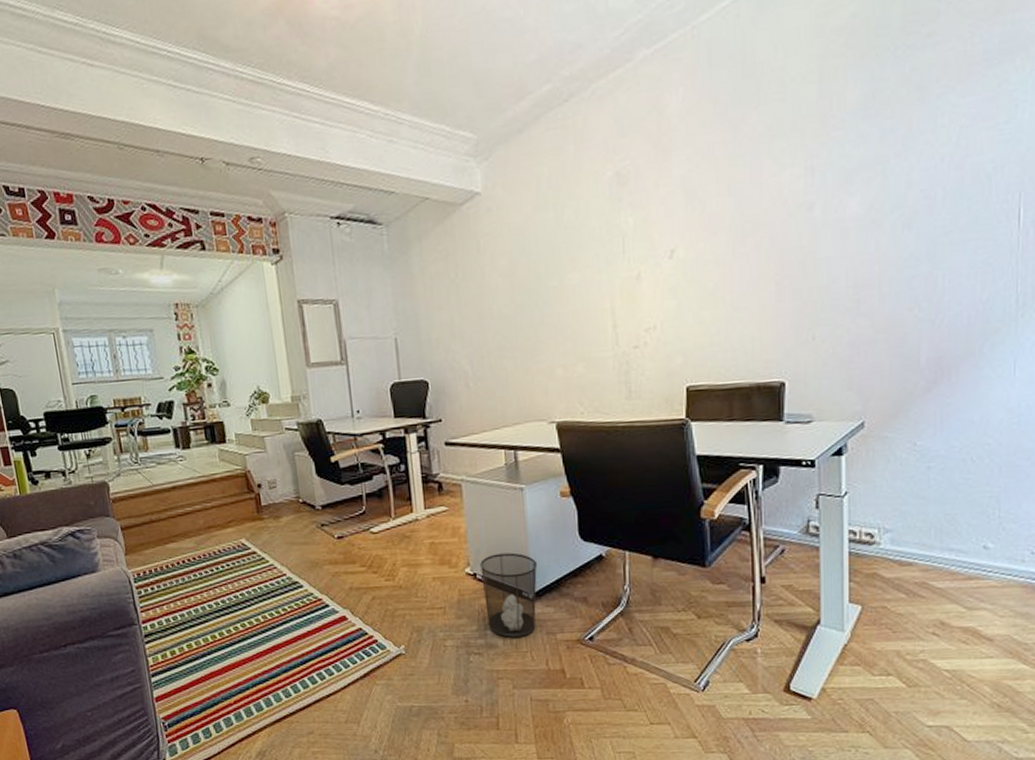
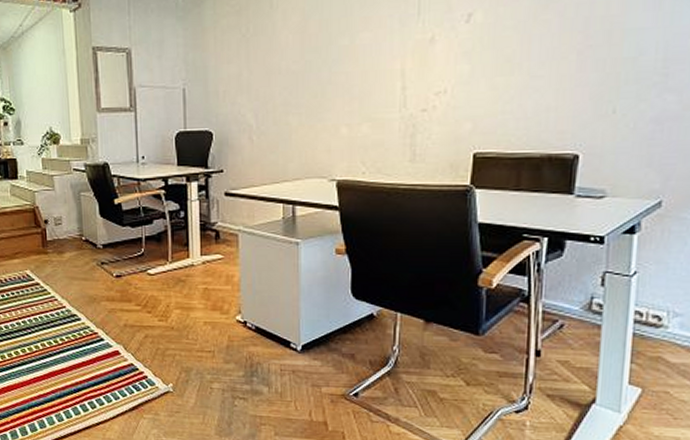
waste bin: present [480,552,538,639] -> none [251,304,308,388]

